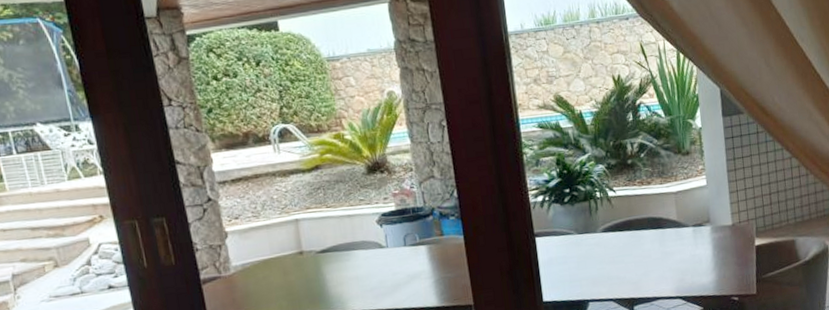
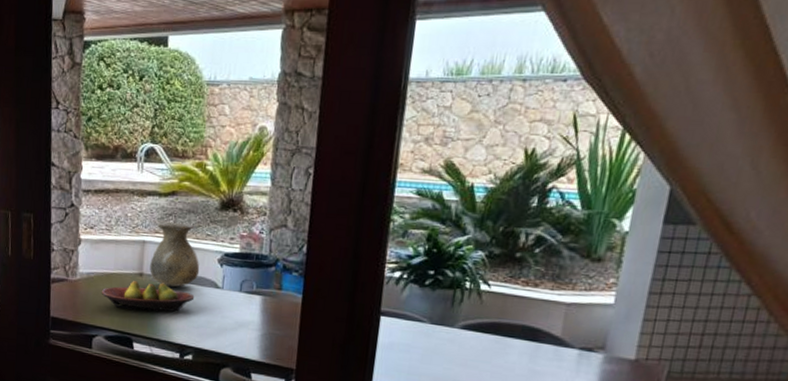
fruit bowl: none [261,255,362,292] -> present [101,281,195,312]
vase: none [307,193,361,259] -> present [150,222,200,288]

